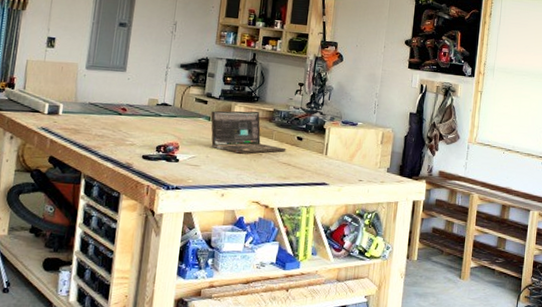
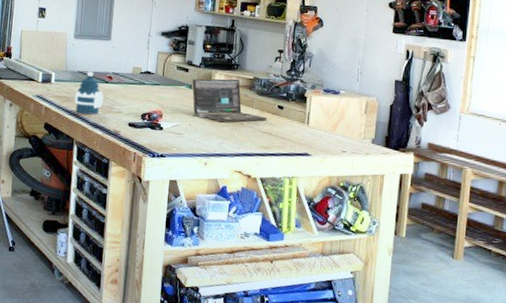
water bottle: none [84,103,117,148] -> present [75,71,104,115]

